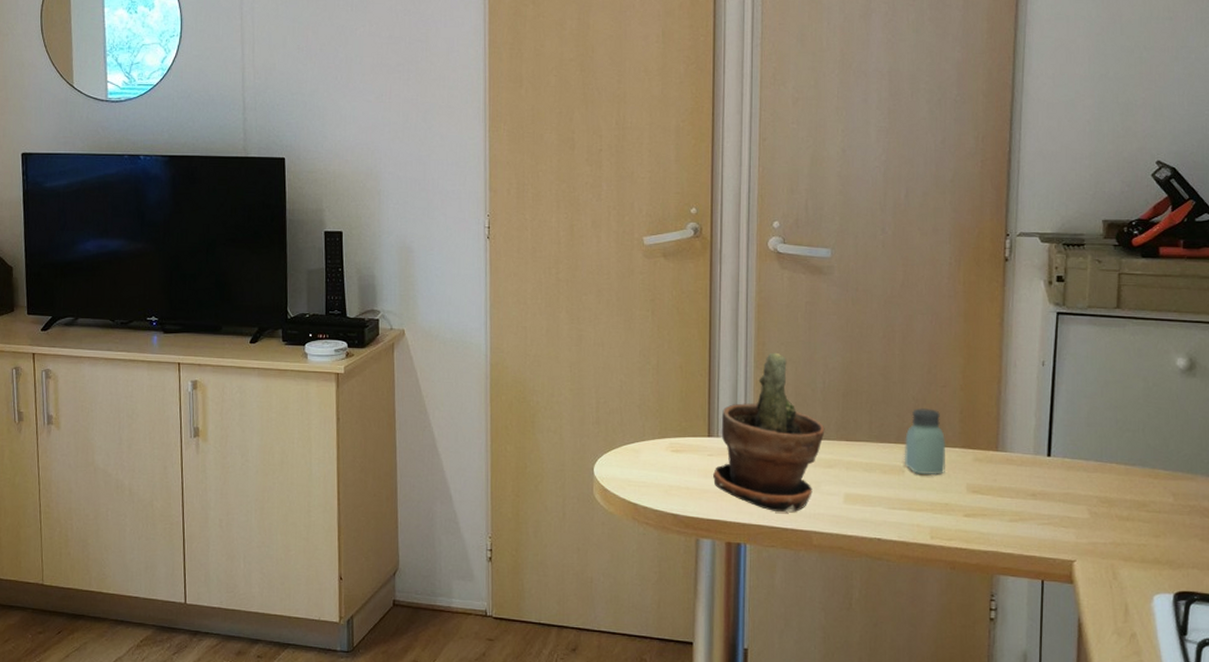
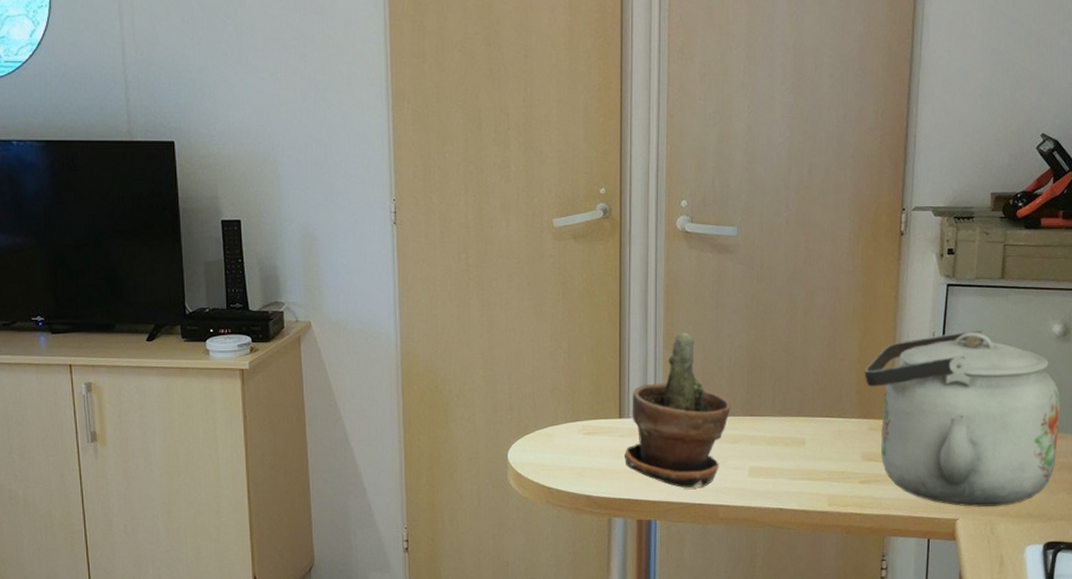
saltshaker: present [904,408,946,476] -> none [804,382,844,446]
kettle: none [967,361,1188,549] -> present [864,330,1060,507]

